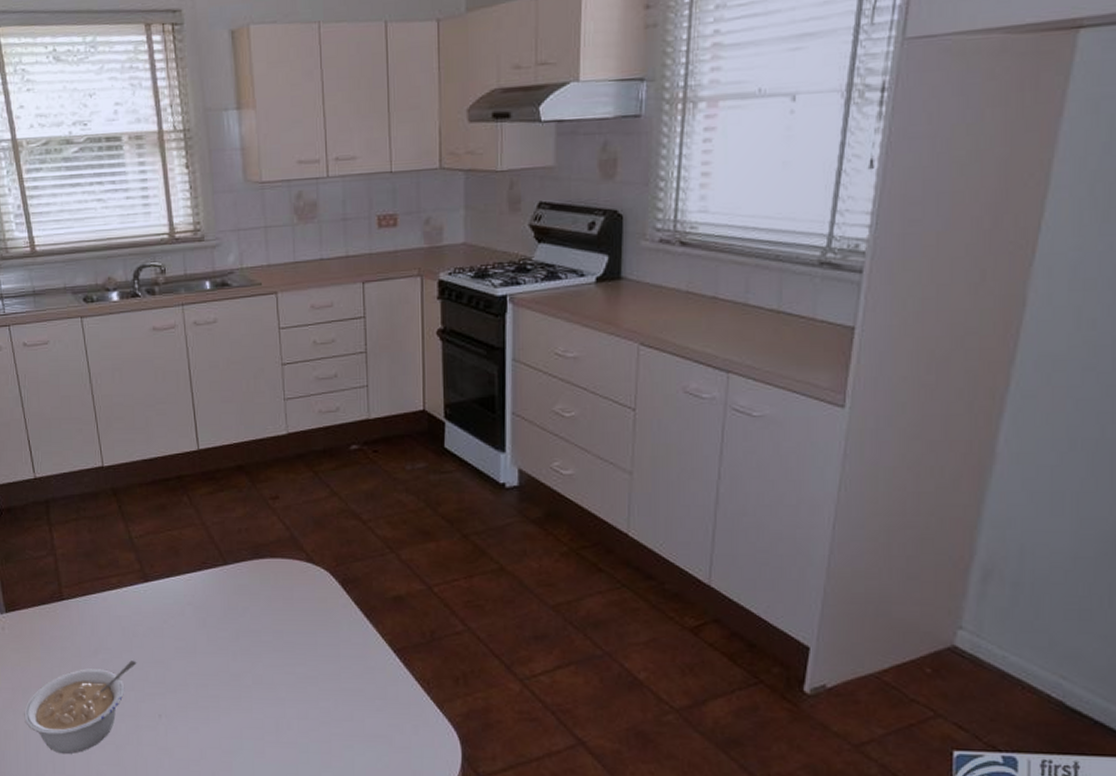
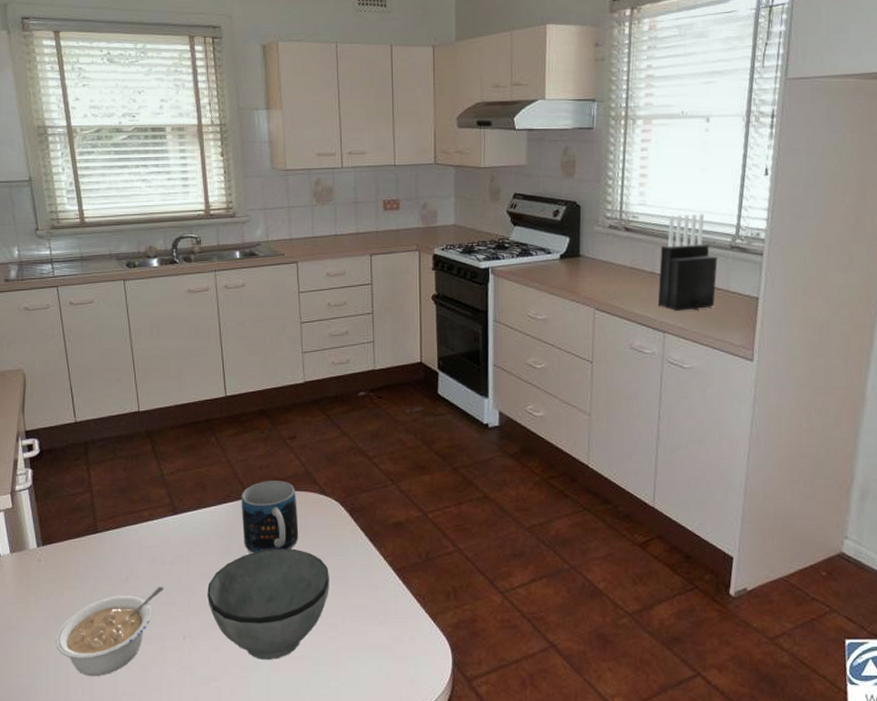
bowl: none [184,622,320,745] -> present [207,548,329,660]
mug: none [218,546,284,627] -> present [241,481,299,554]
knife block: none [720,221,801,345] -> present [657,213,718,311]

